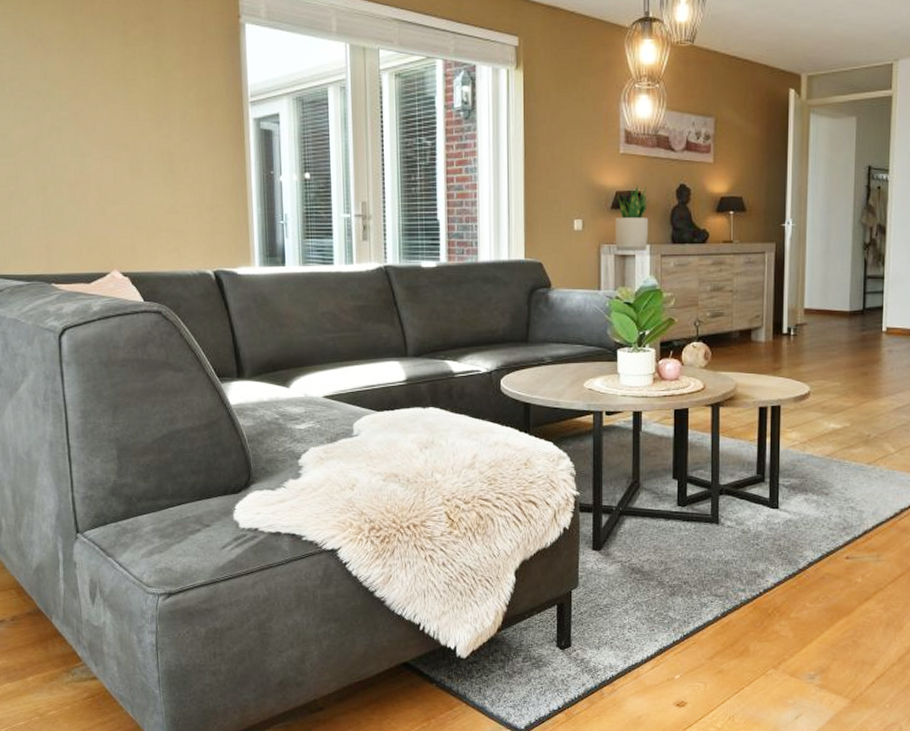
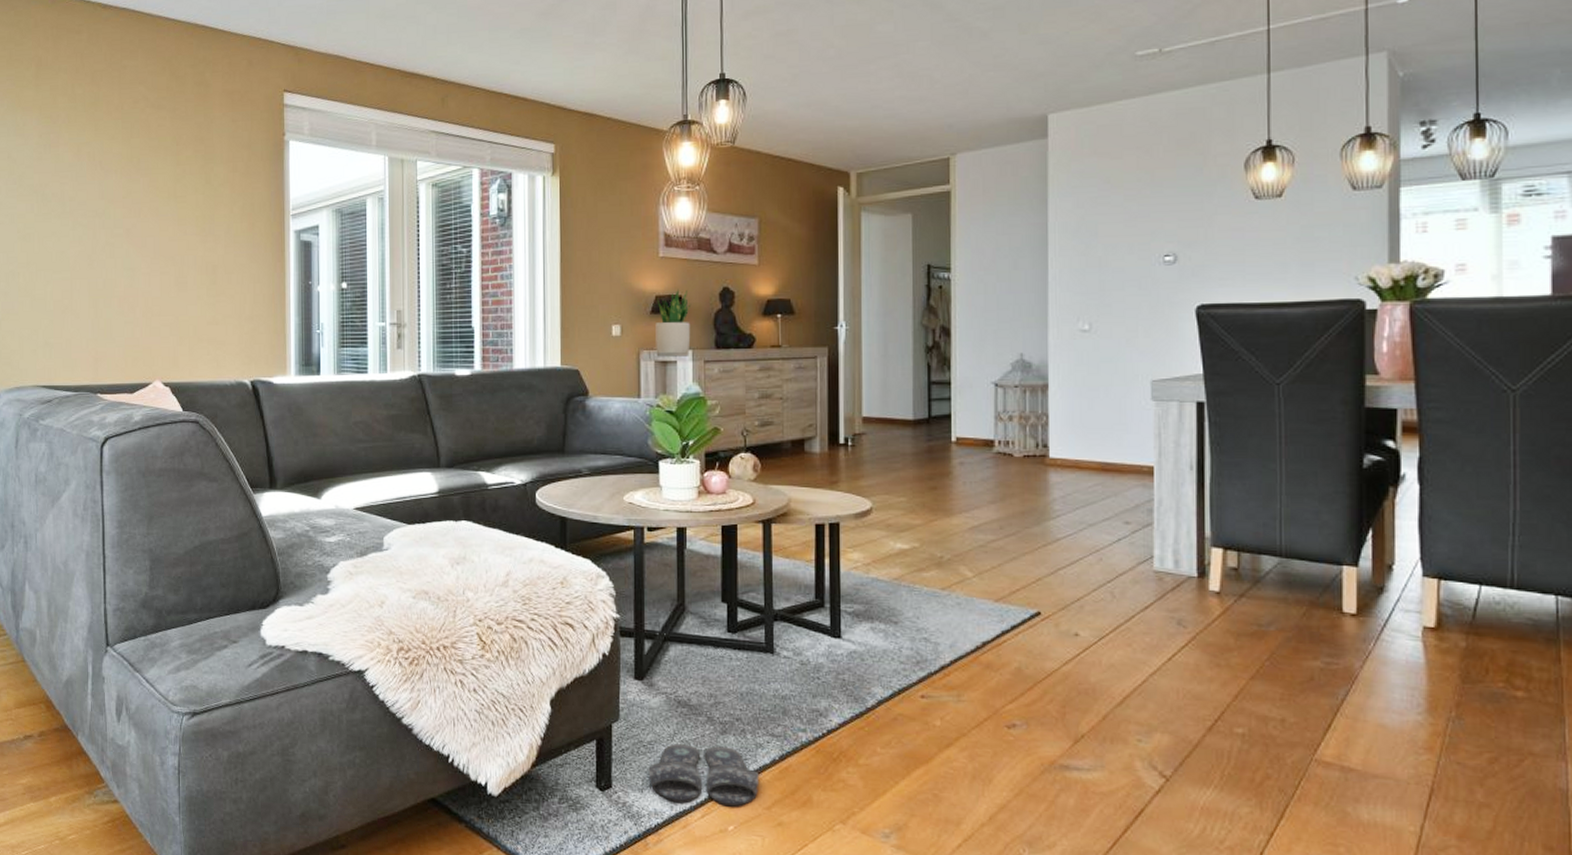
slippers: none [604,606,703,659] -> present [648,744,760,807]

